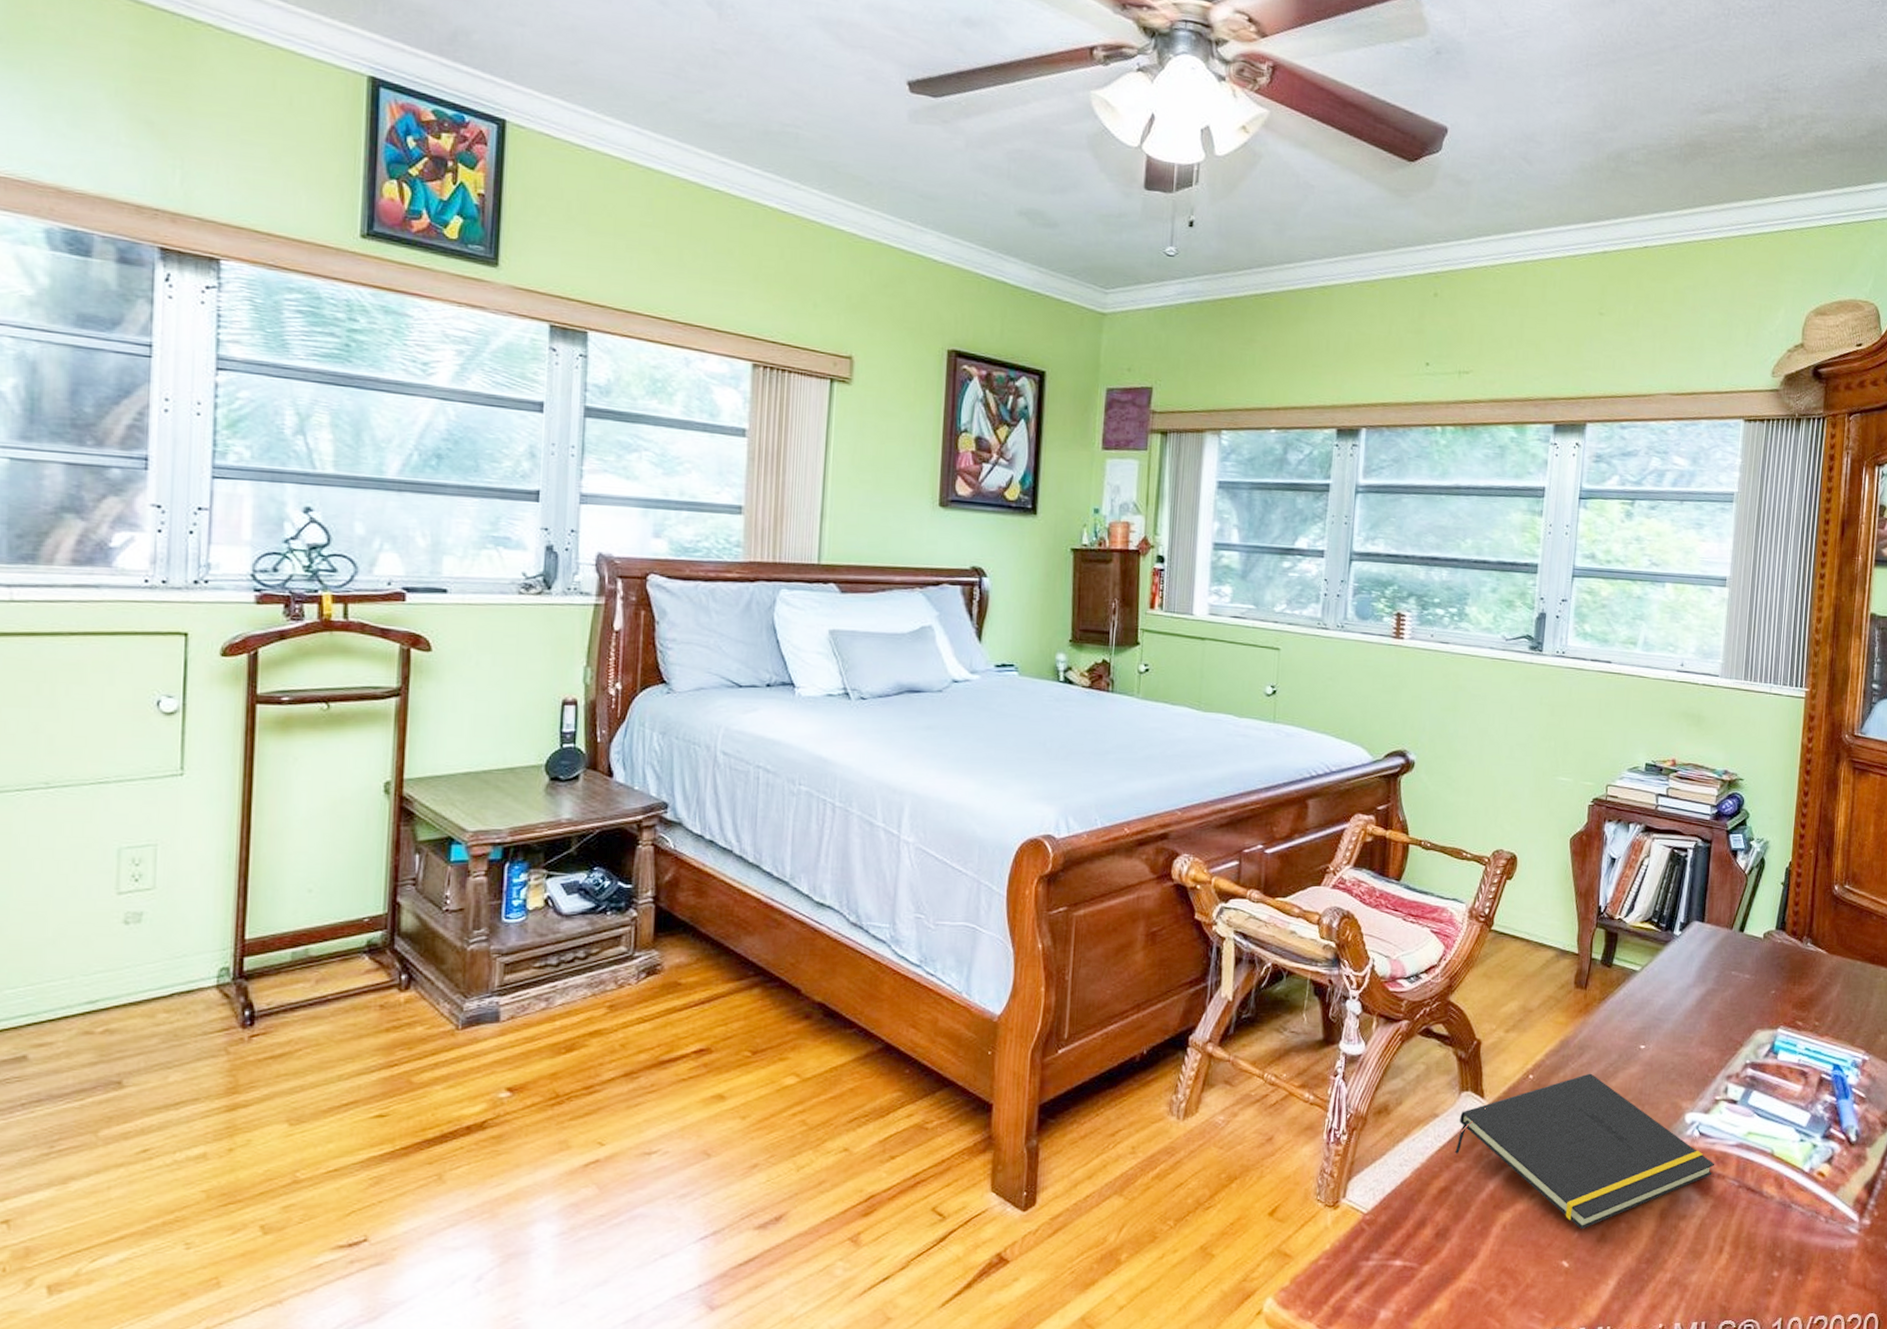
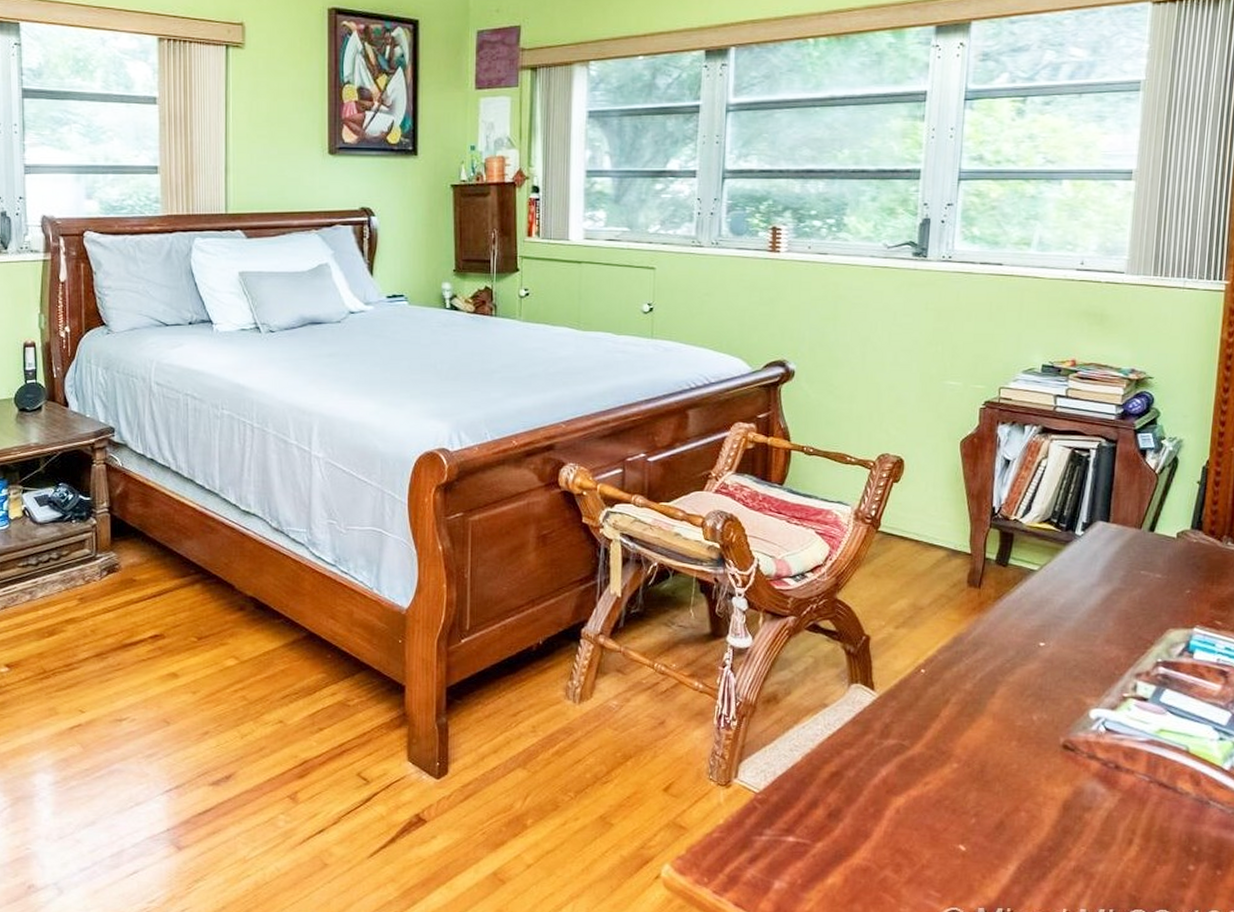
notepad: present [1455,1073,1715,1230] -> none [846,669,1123,817]

